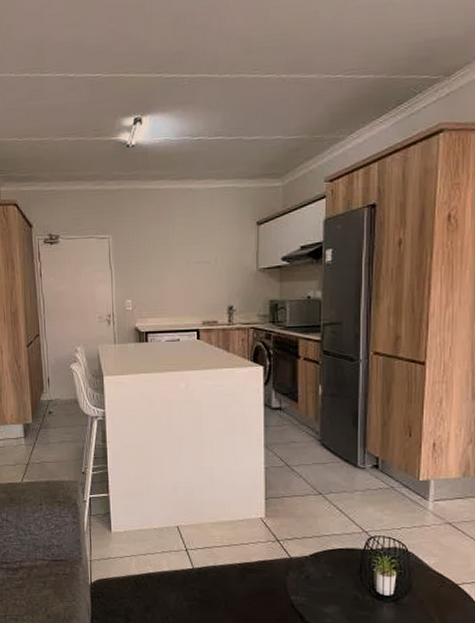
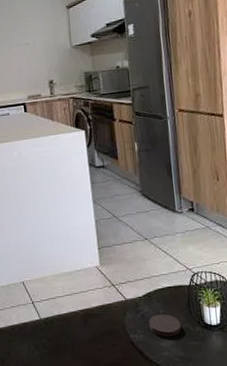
coaster: none [314,577,350,603] -> present [149,314,182,337]

